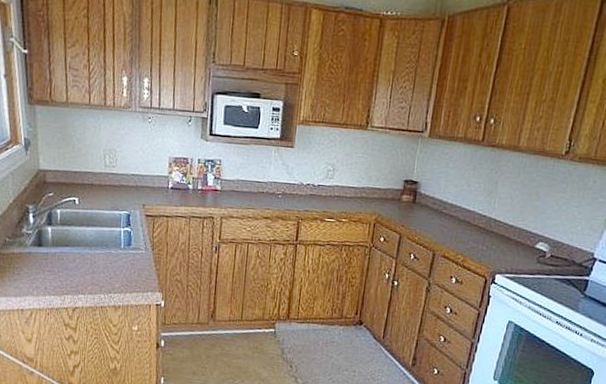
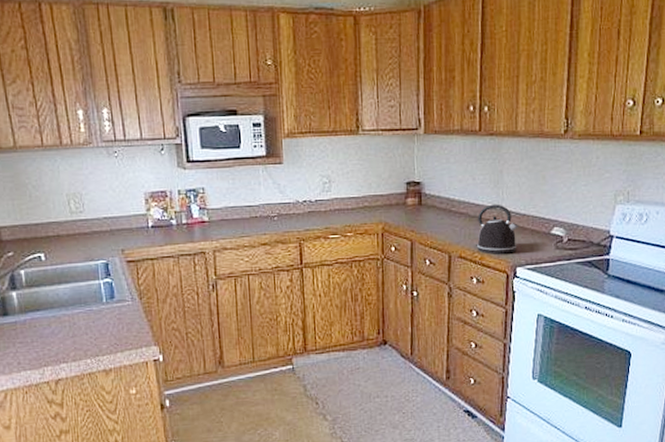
kettle: none [460,211,506,260] -> present [476,204,520,254]

